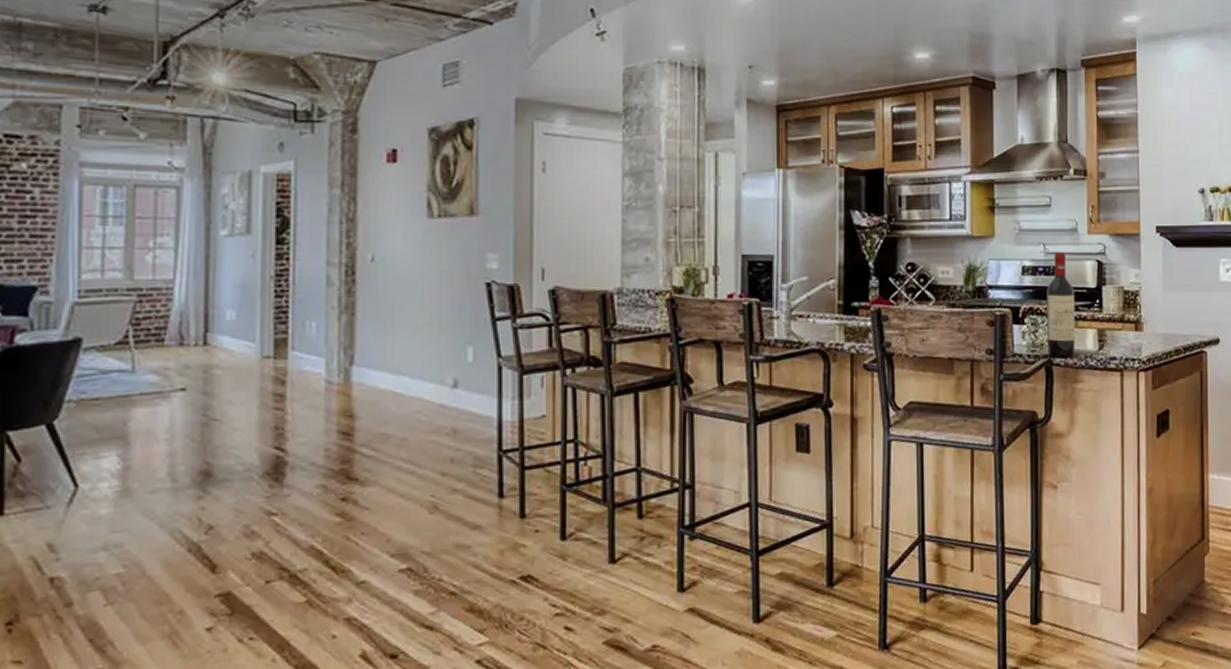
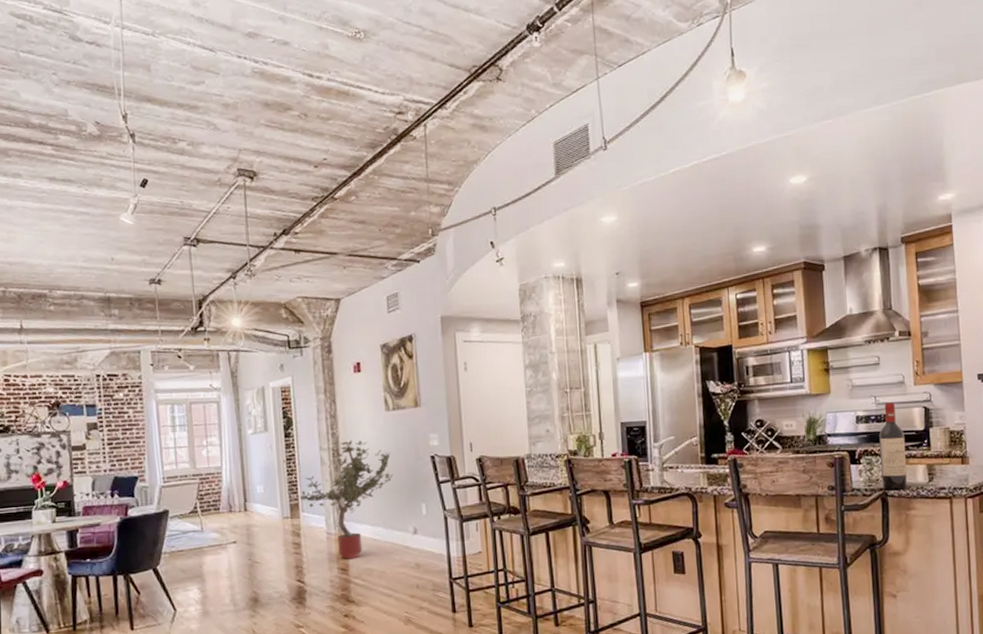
potted tree: none [289,254,431,420] -> present [299,440,393,560]

